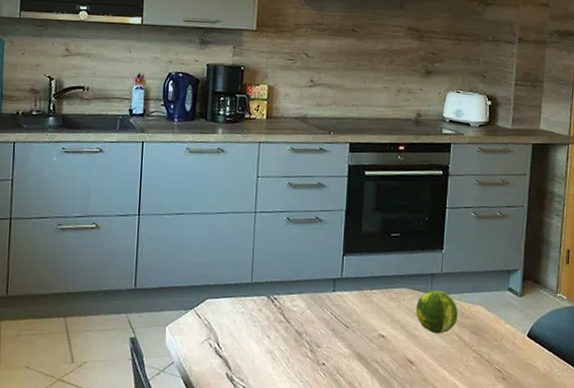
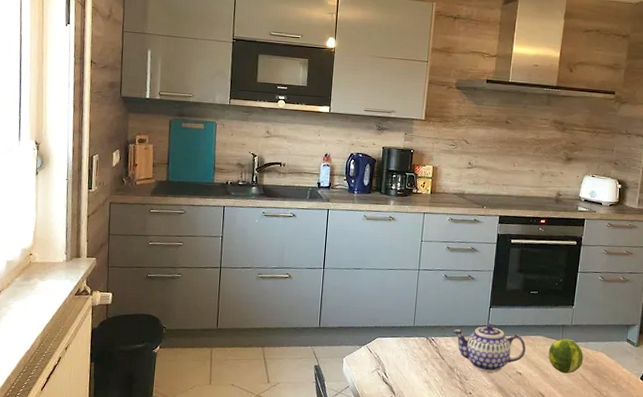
teapot: none [299,275,389,337] -> present [453,323,526,373]

